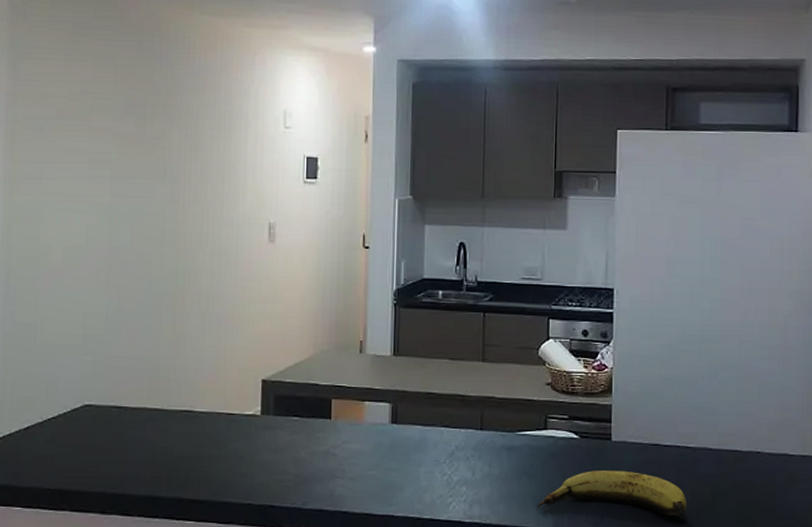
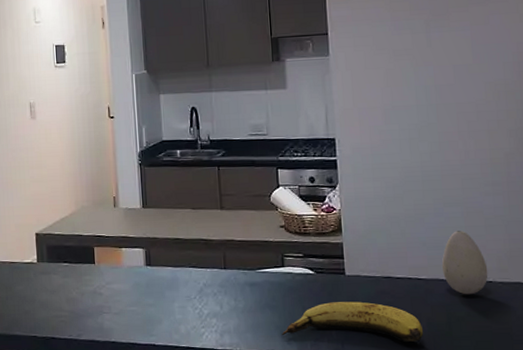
decorative egg: none [711,396,757,466] -> present [441,231,488,295]

